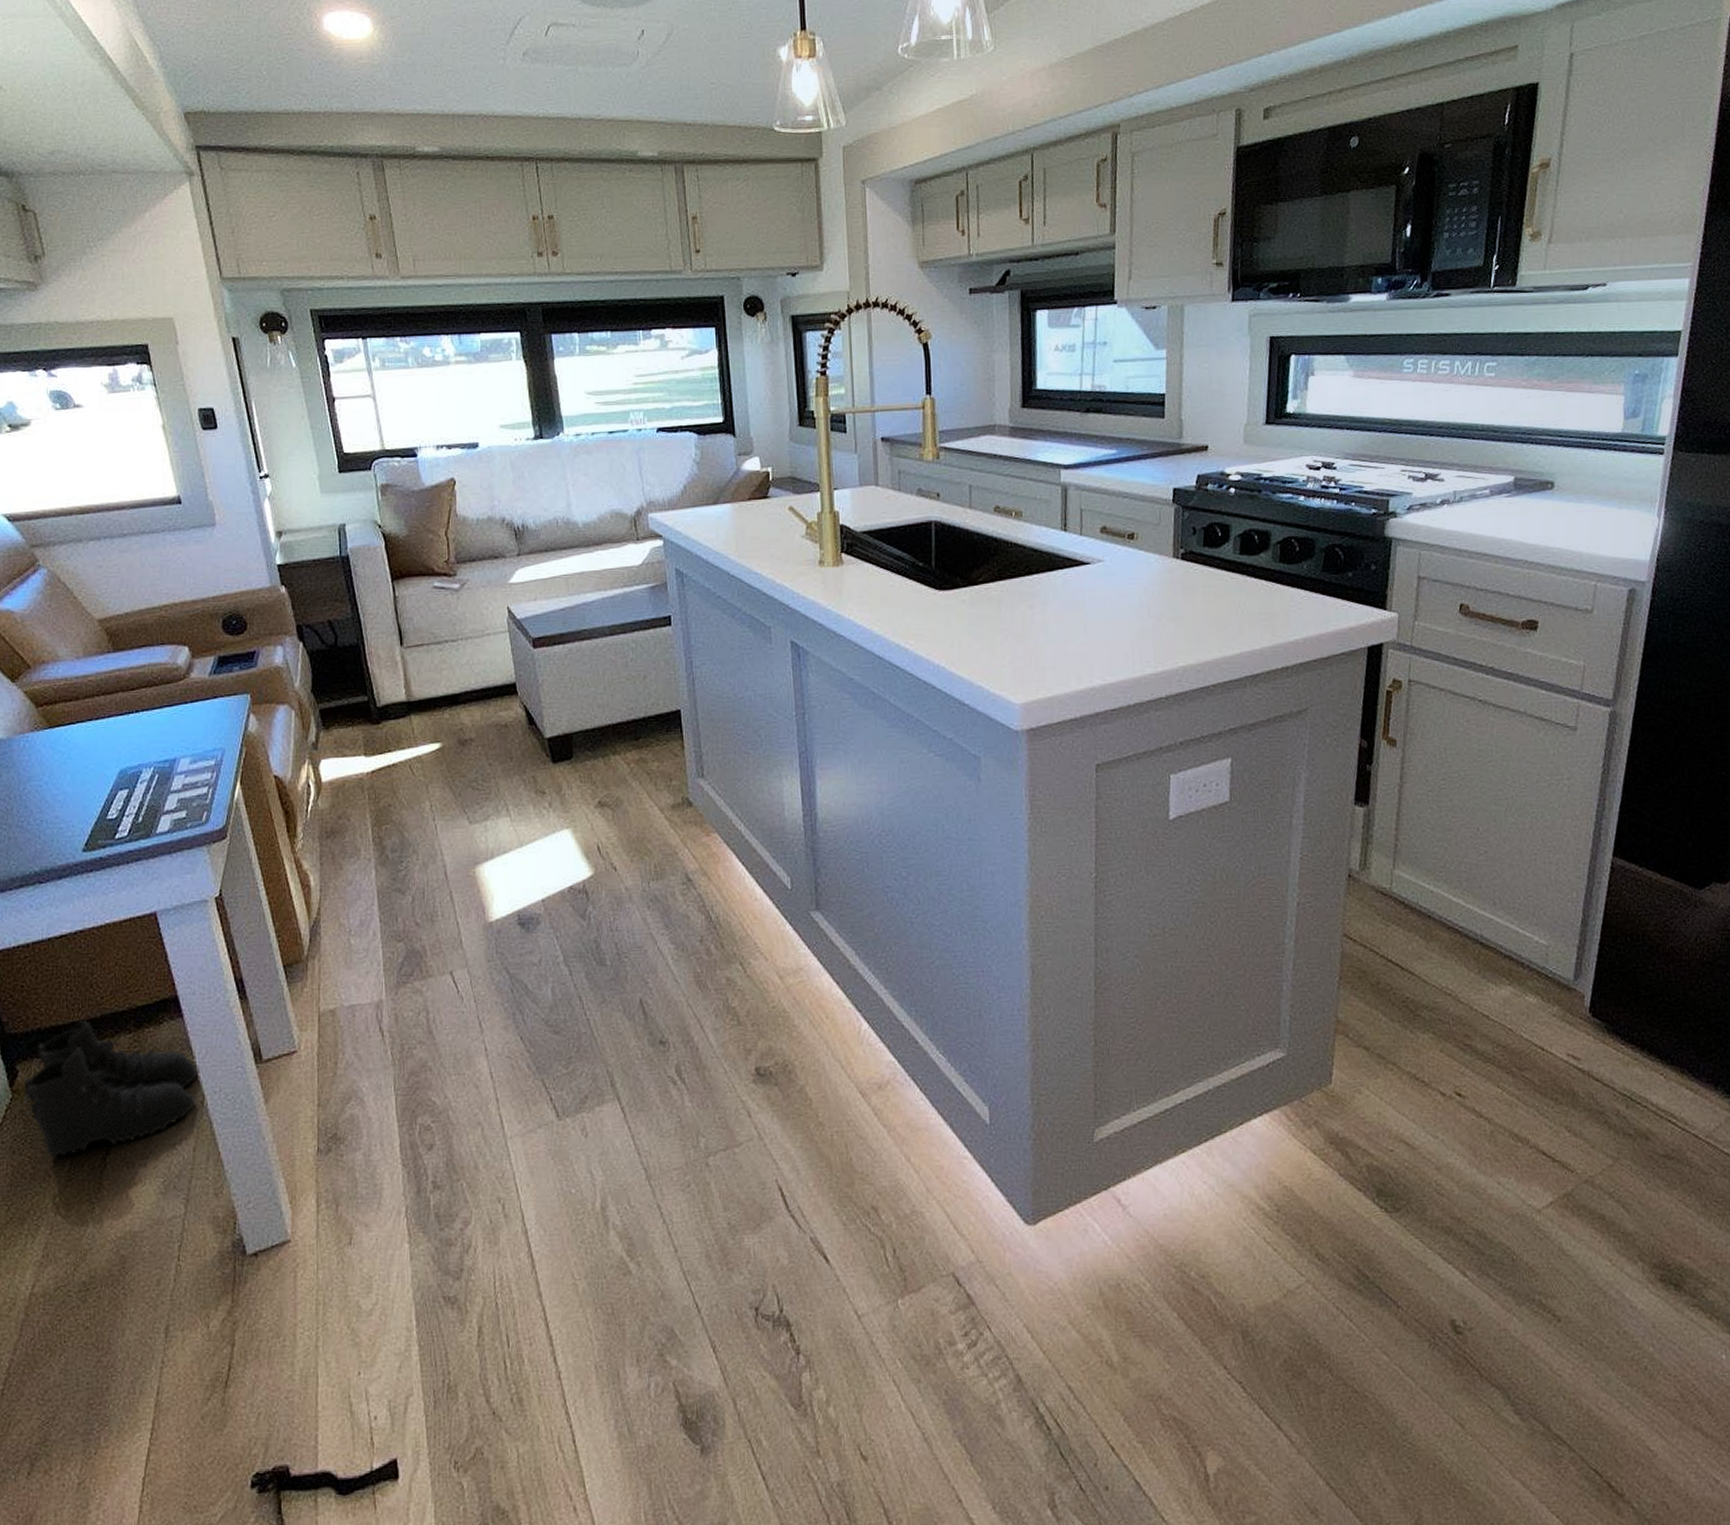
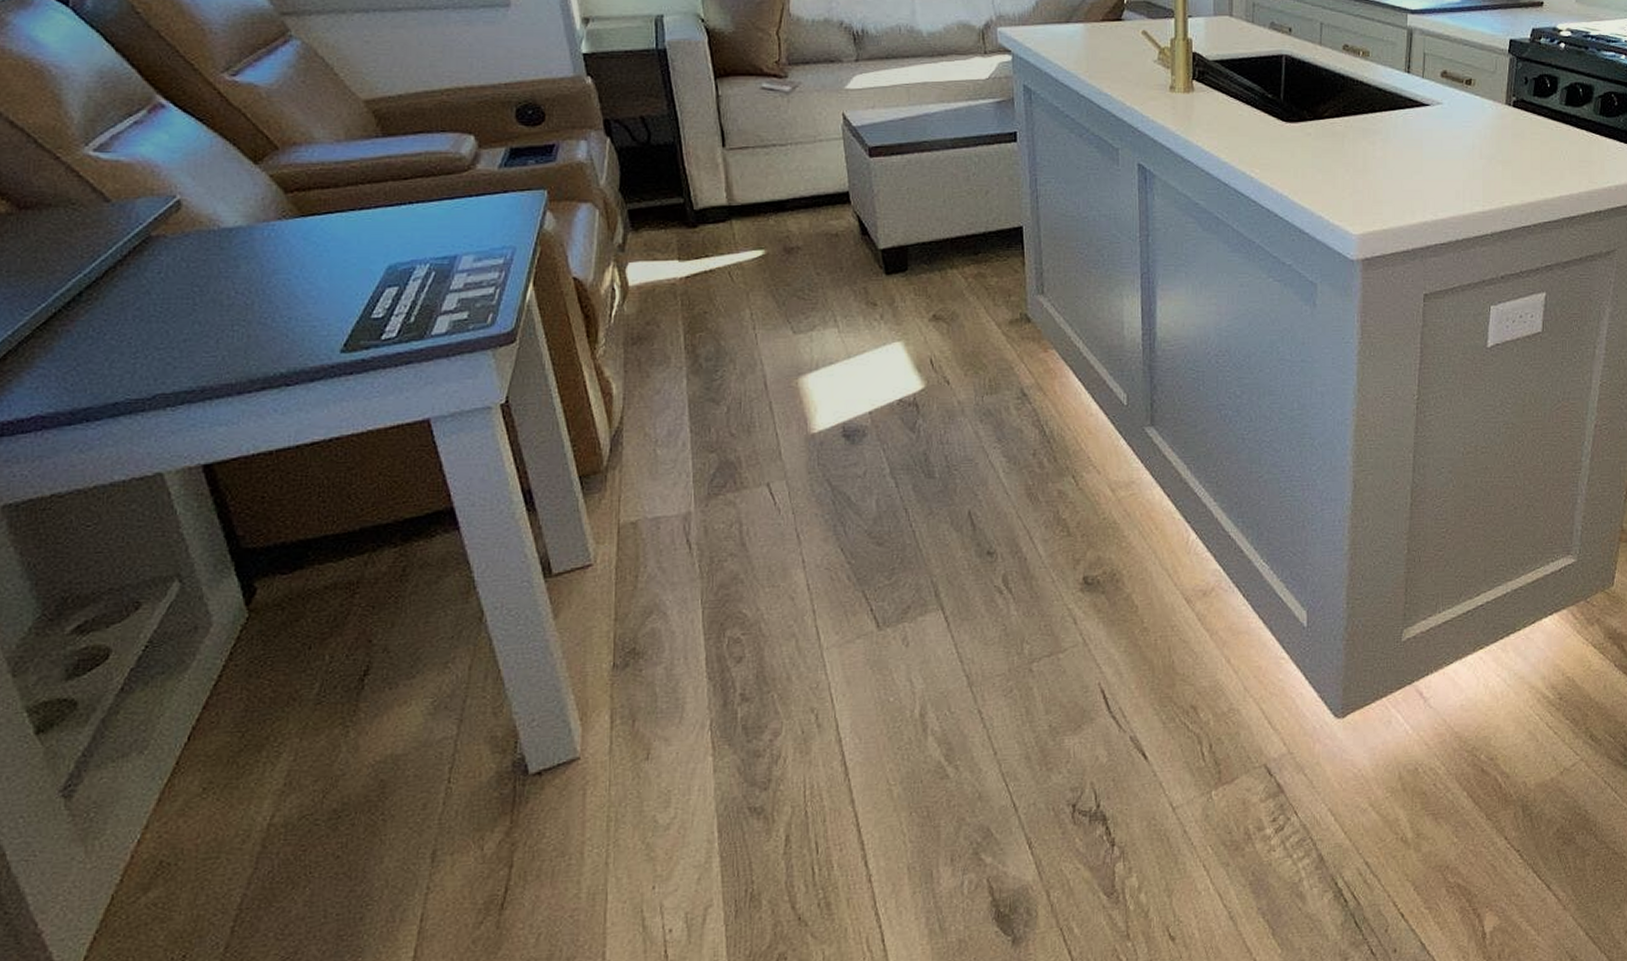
boots: present [23,1019,199,1157] -> none [262,533,478,680]

